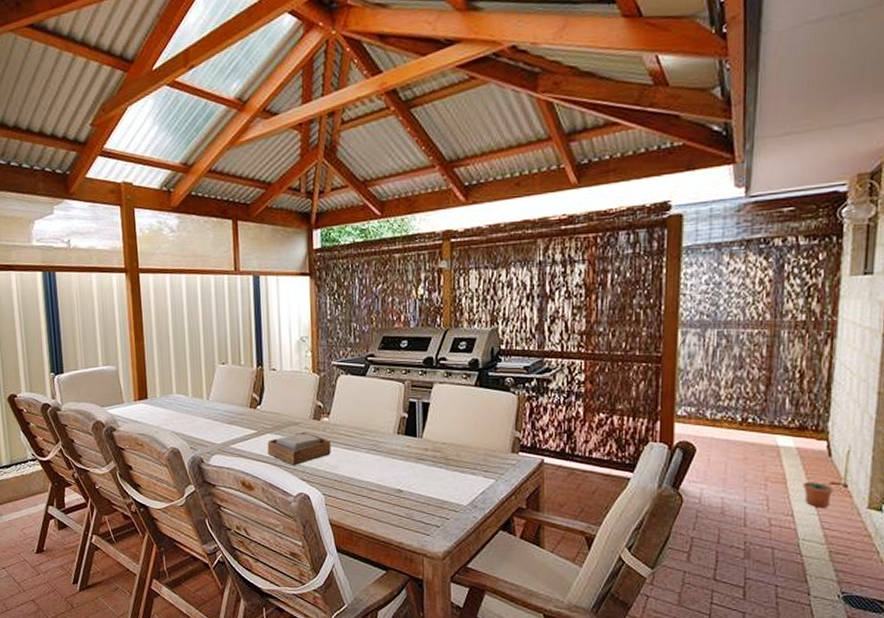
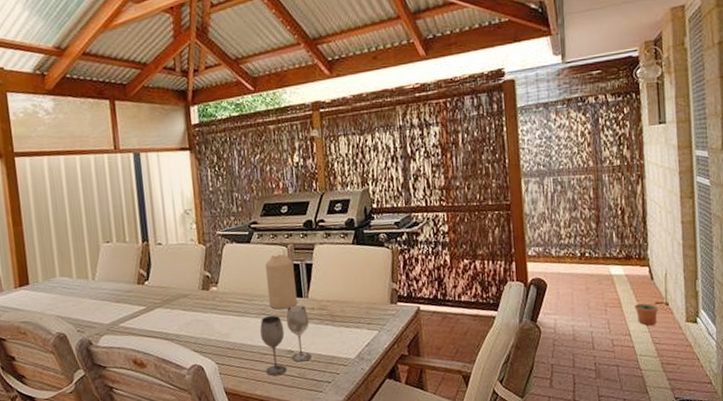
napkin holder: present [267,432,331,465] -> none [157,303,222,338]
wineglass: none [369,444,422,513] -> present [260,305,311,375]
candle: none [380,391,410,447] -> present [265,254,297,310]

